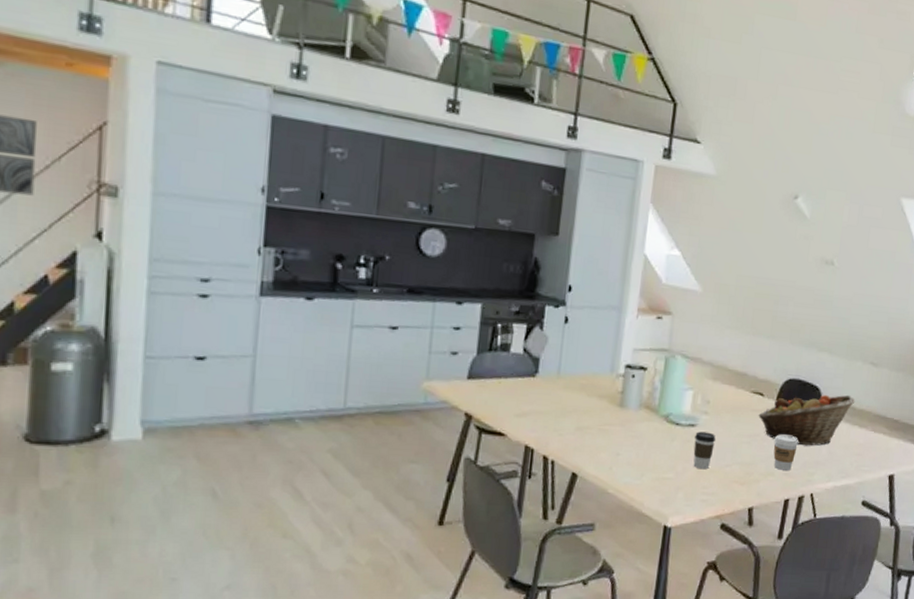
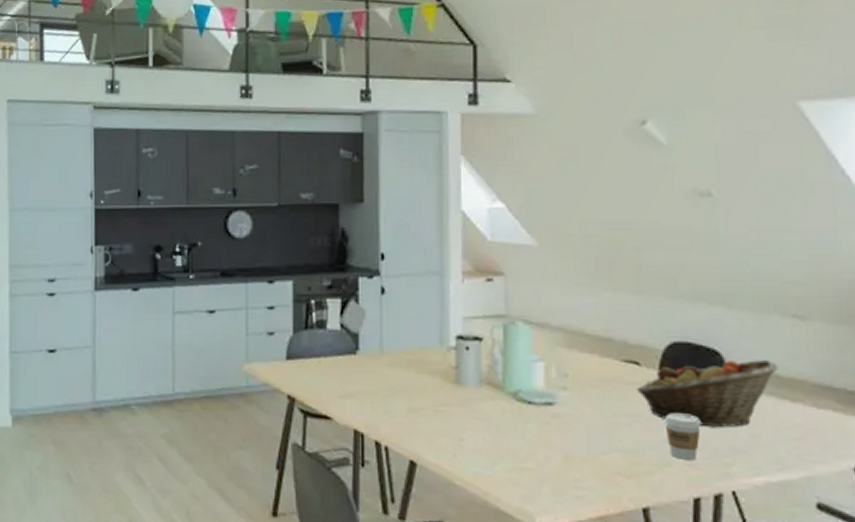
coffee cup: present [693,431,717,470] -> none [555,411,584,458]

